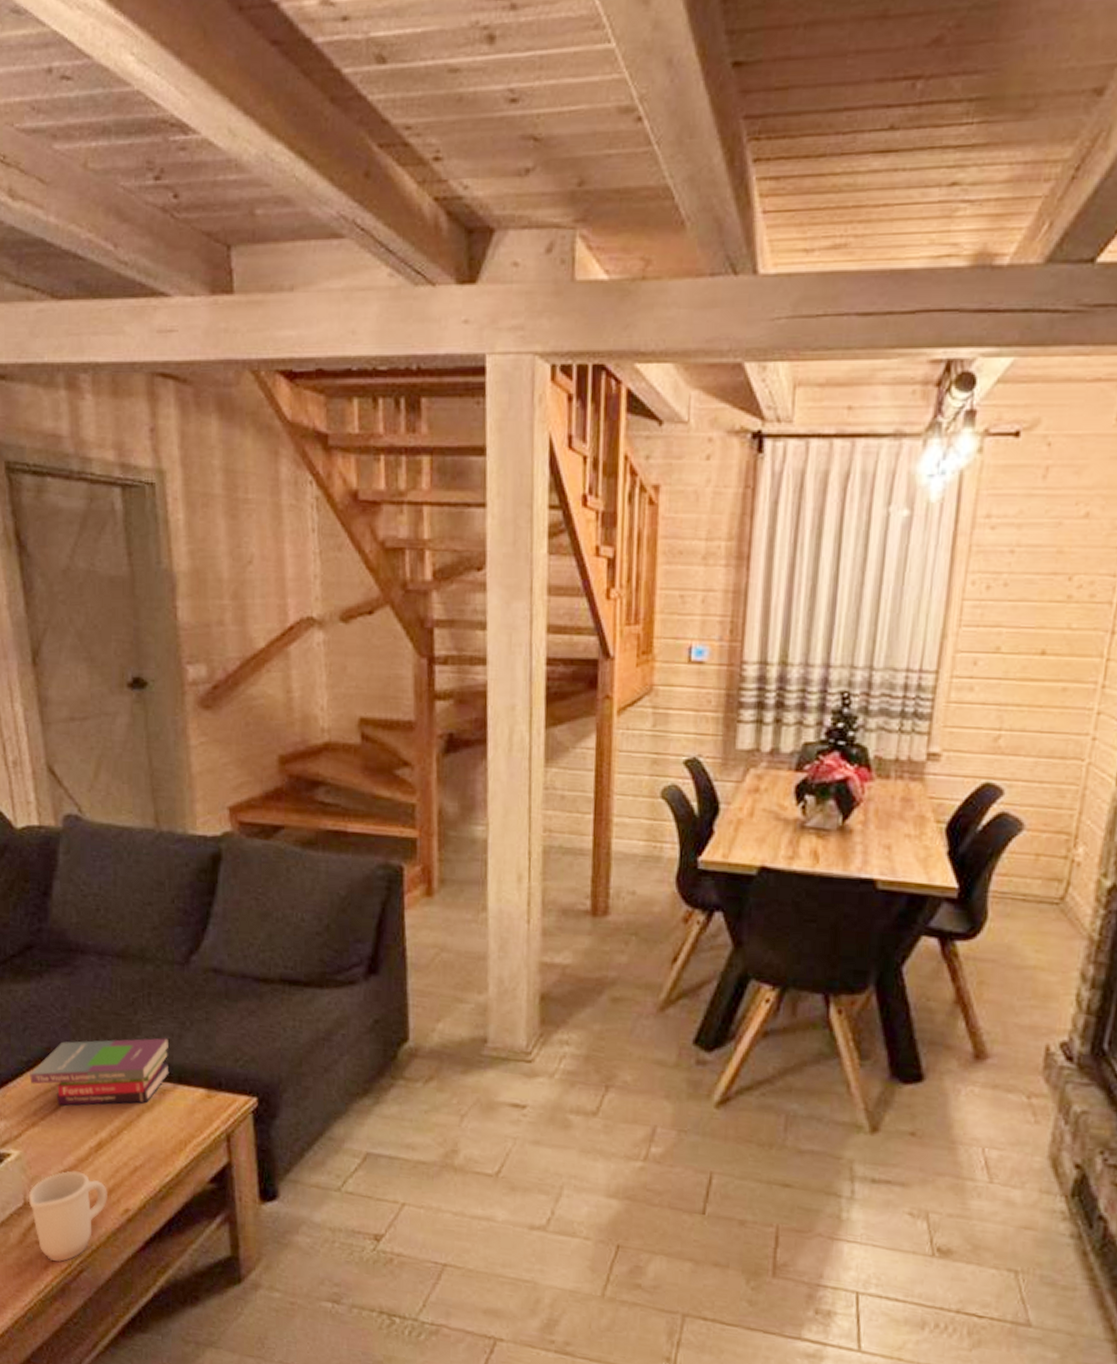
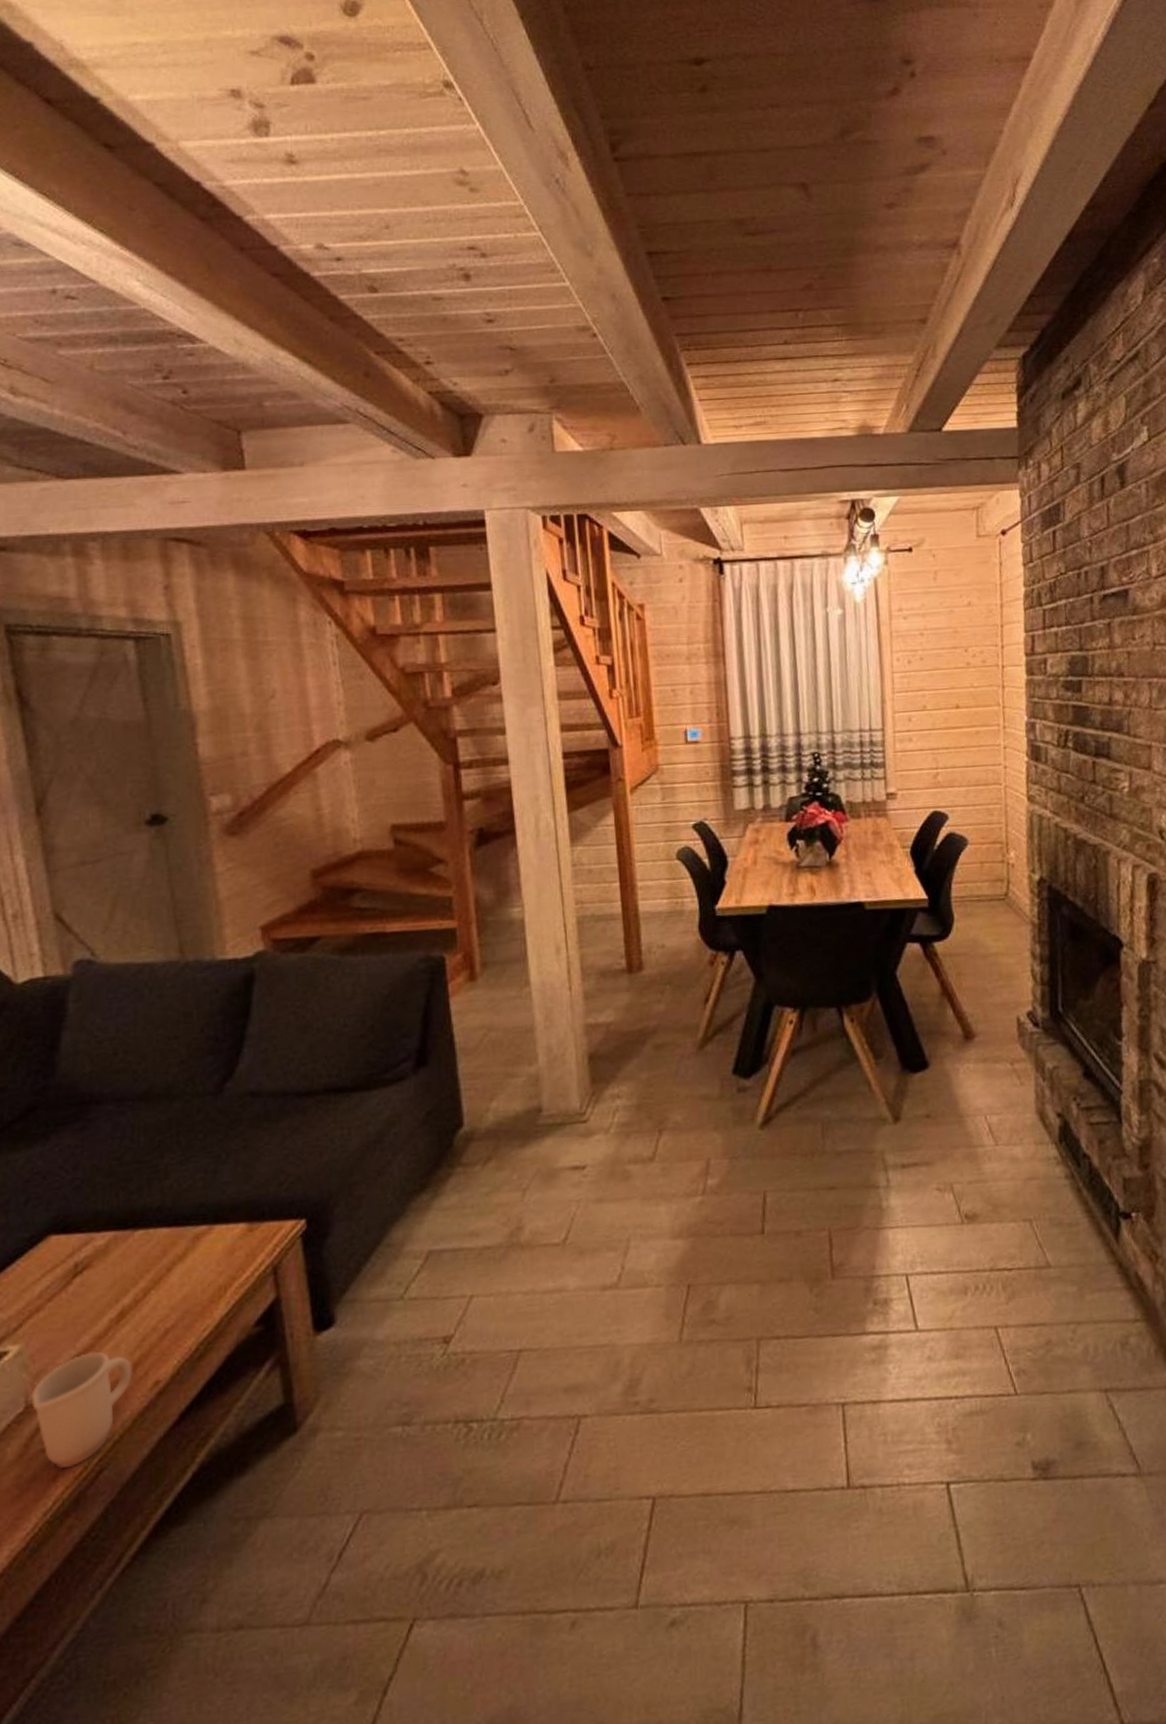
books: present [30,1038,169,1106] -> none [33,1177,204,1281]

